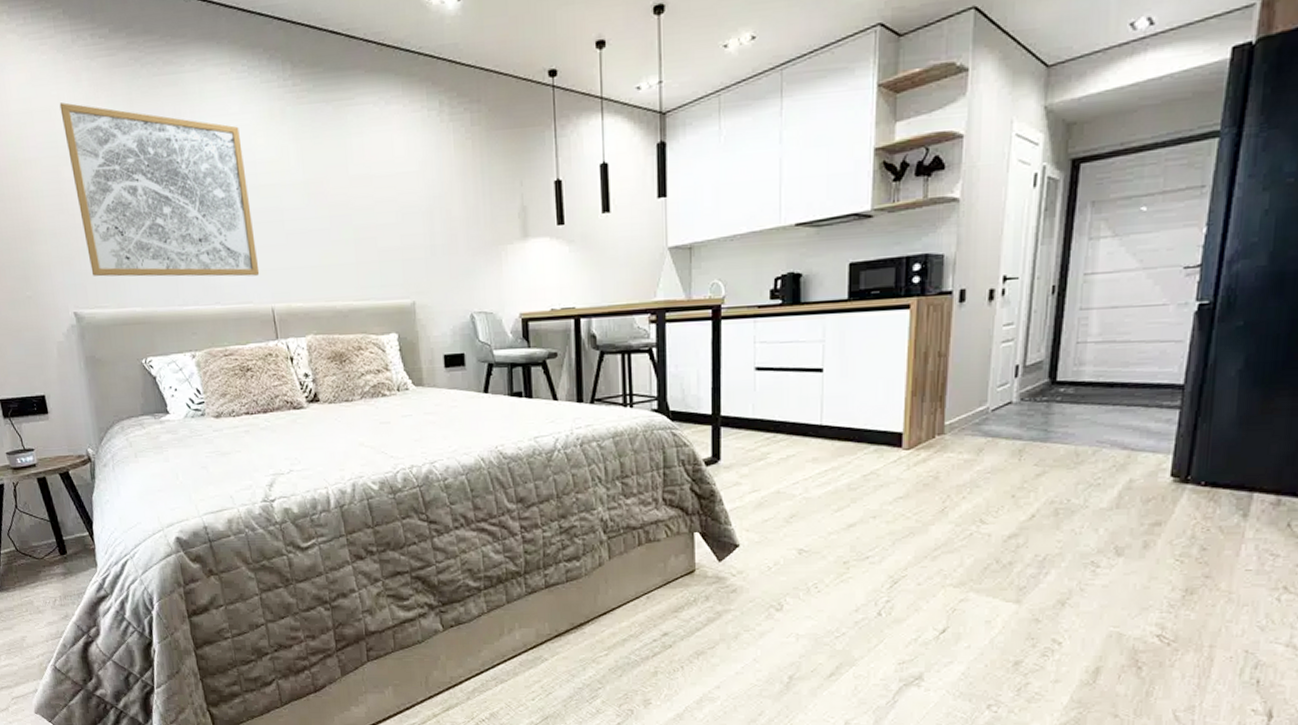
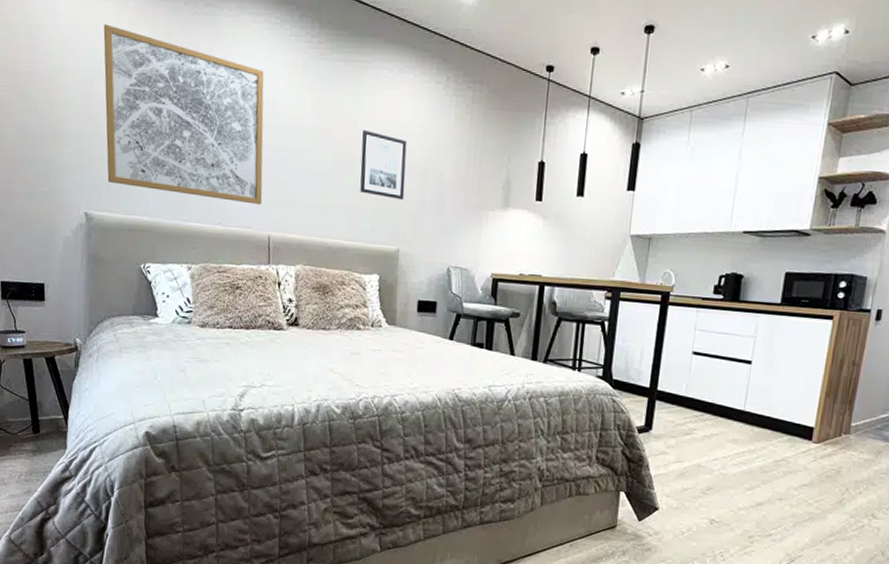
wall art: none [356,175,412,248] -> present [360,130,407,201]

